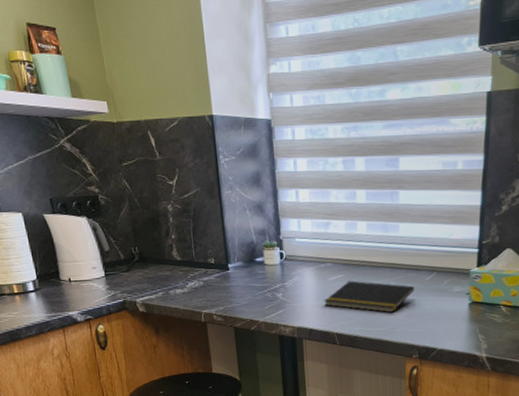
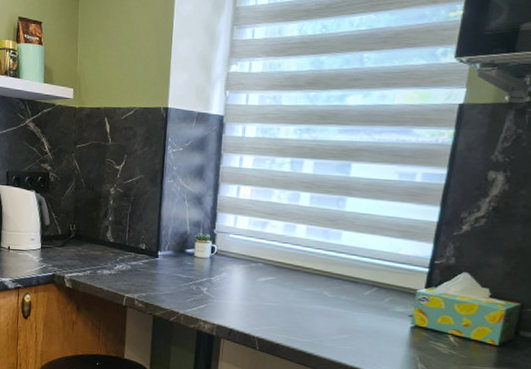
notepad: present [324,280,415,313] -> none [249,284,351,325]

